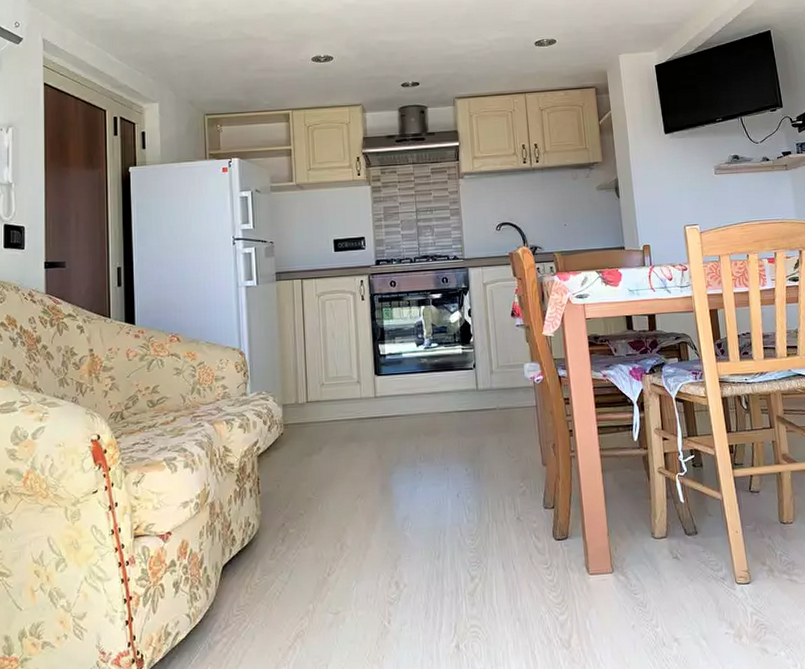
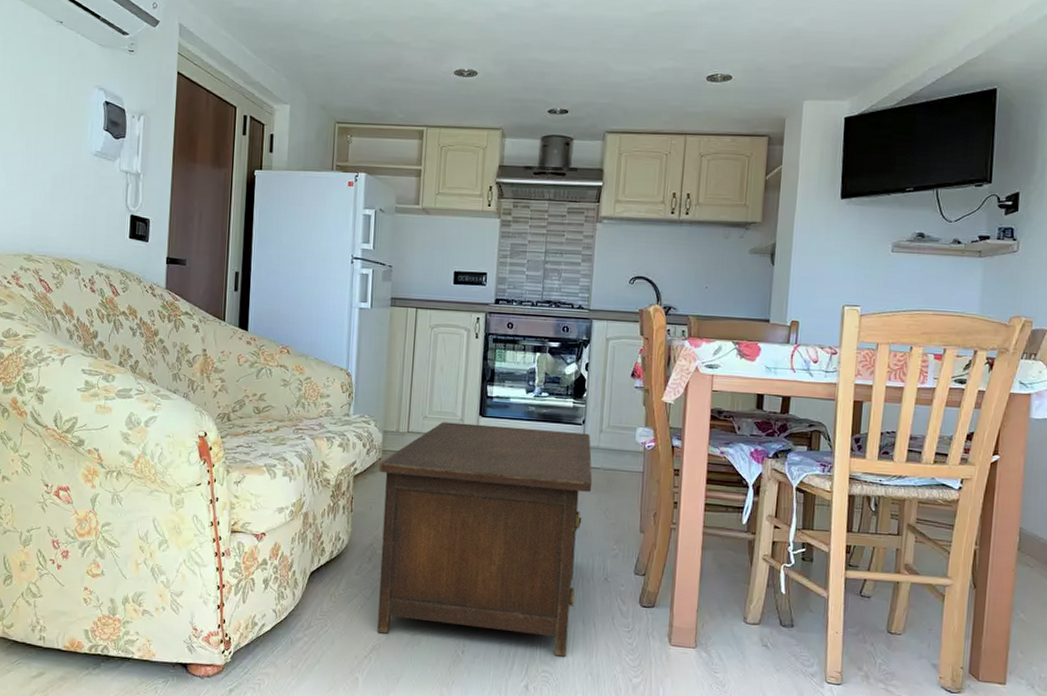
cabinet: none [282,377,492,619] -> present [377,422,593,657]

